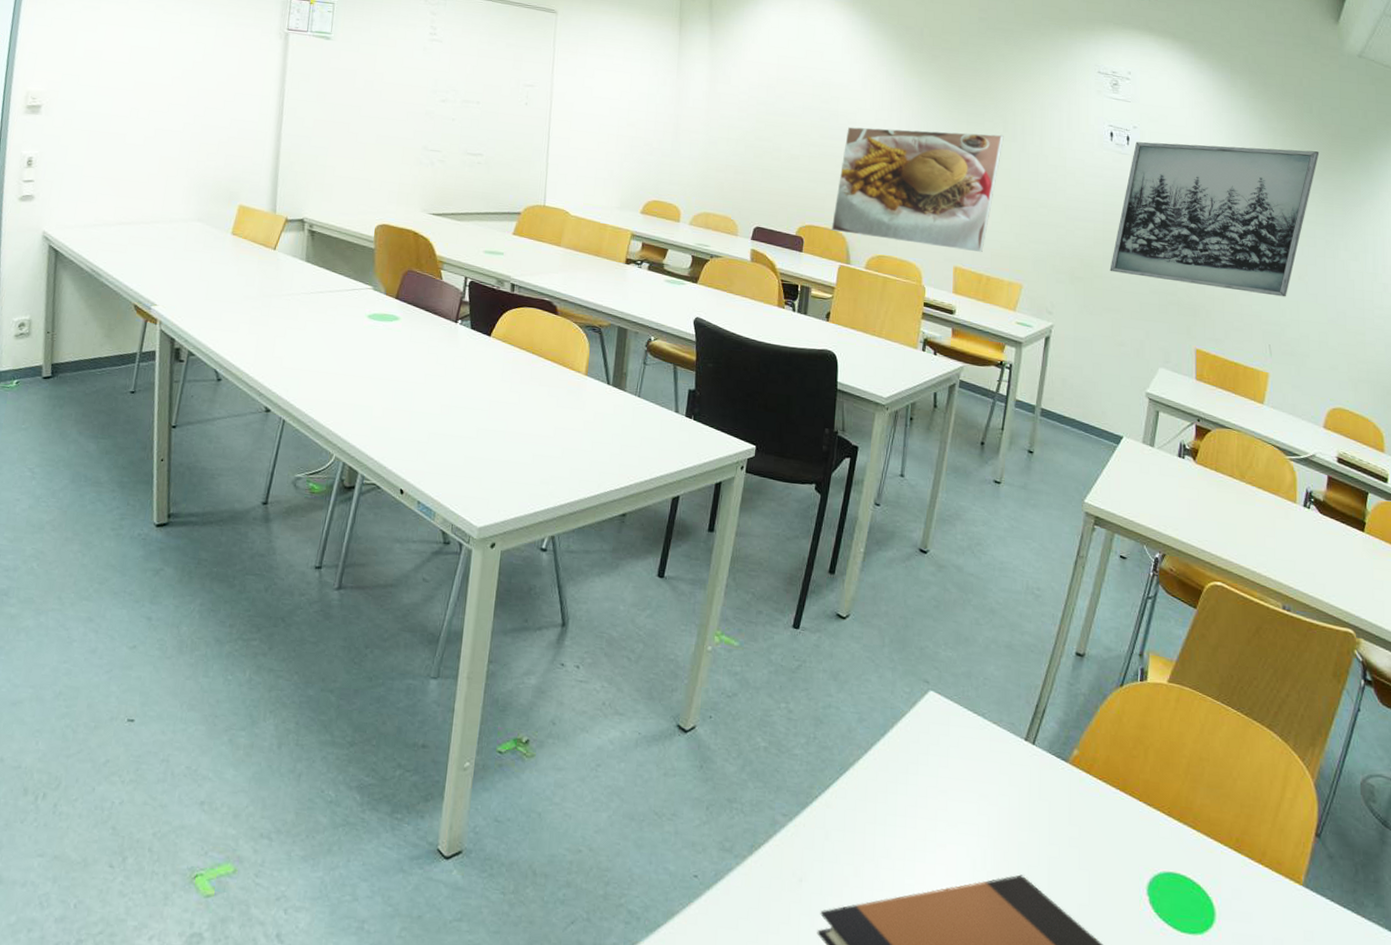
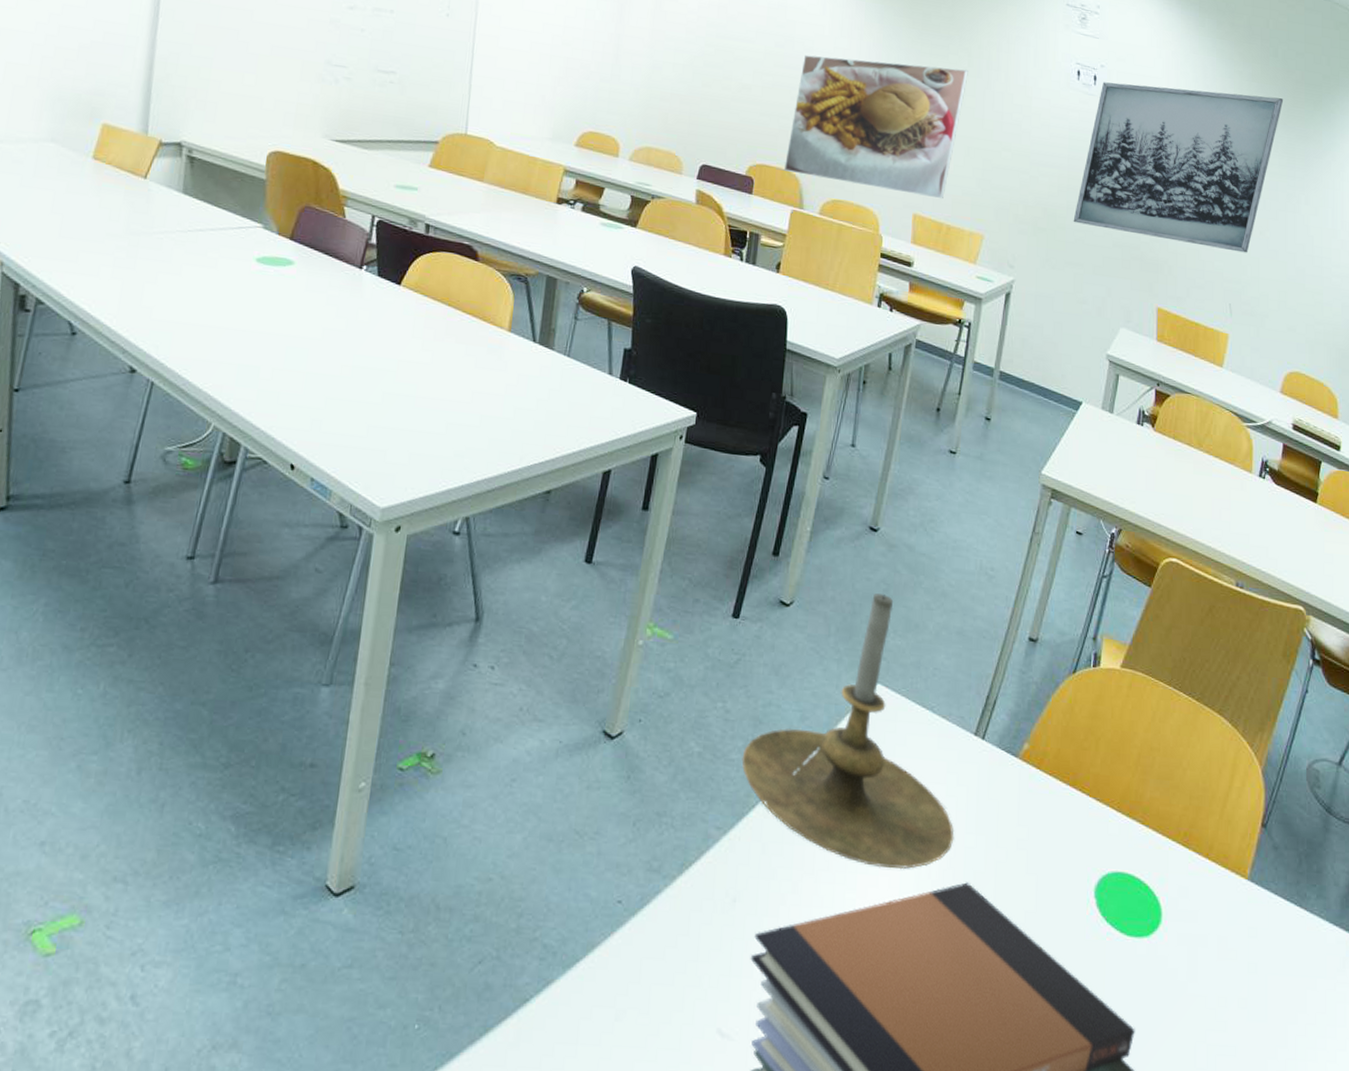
candle holder: none [804,609,1008,861] -> present [741,593,955,870]

